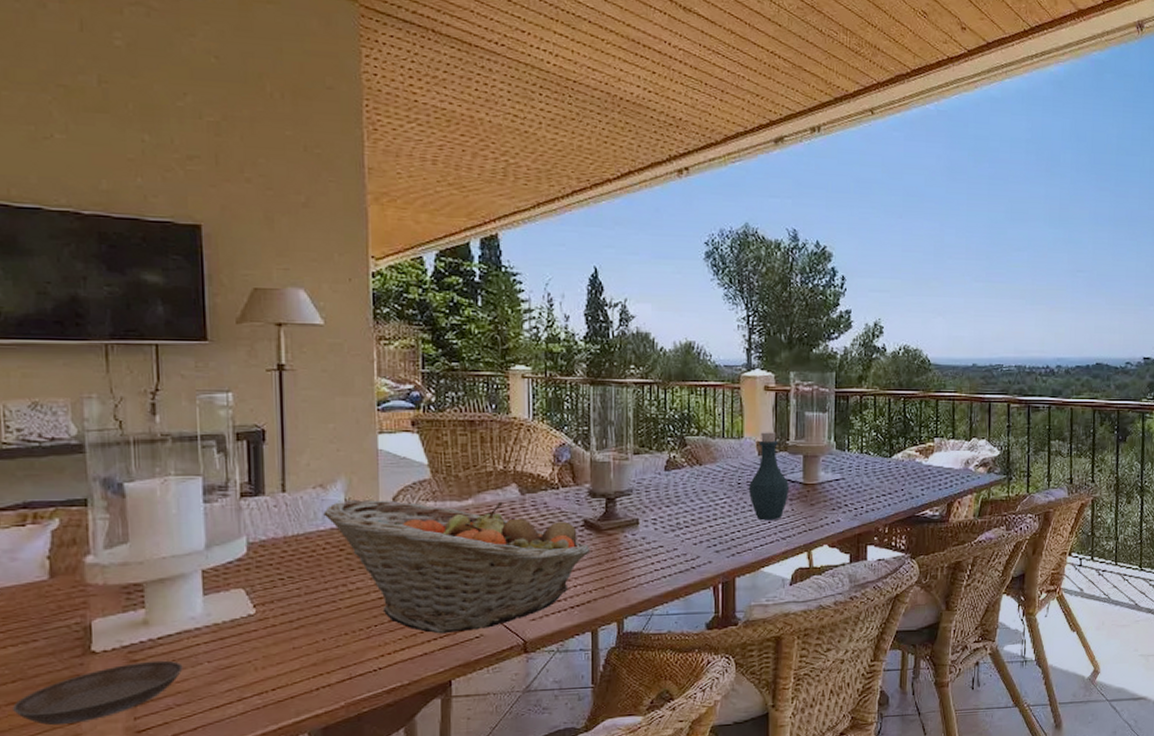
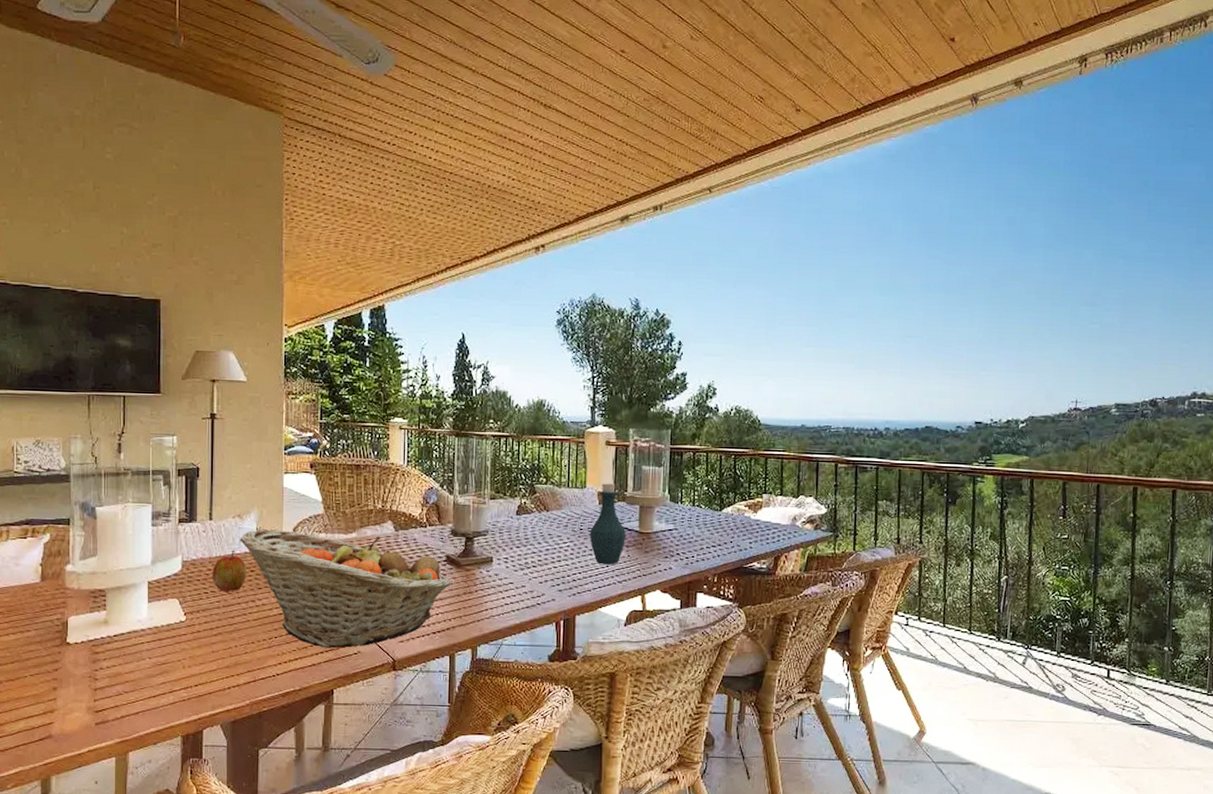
saucer: present [13,660,183,726] -> none [11,654,131,701]
apple: none [288,526,335,578] -> present [211,549,247,593]

